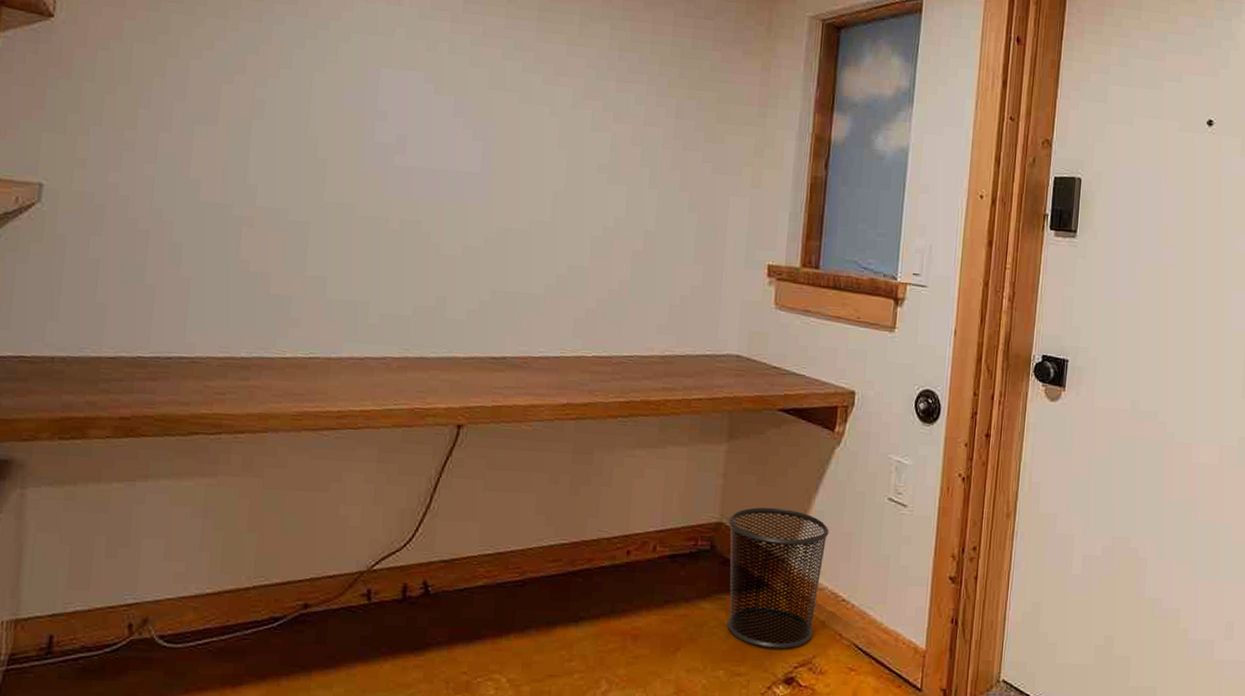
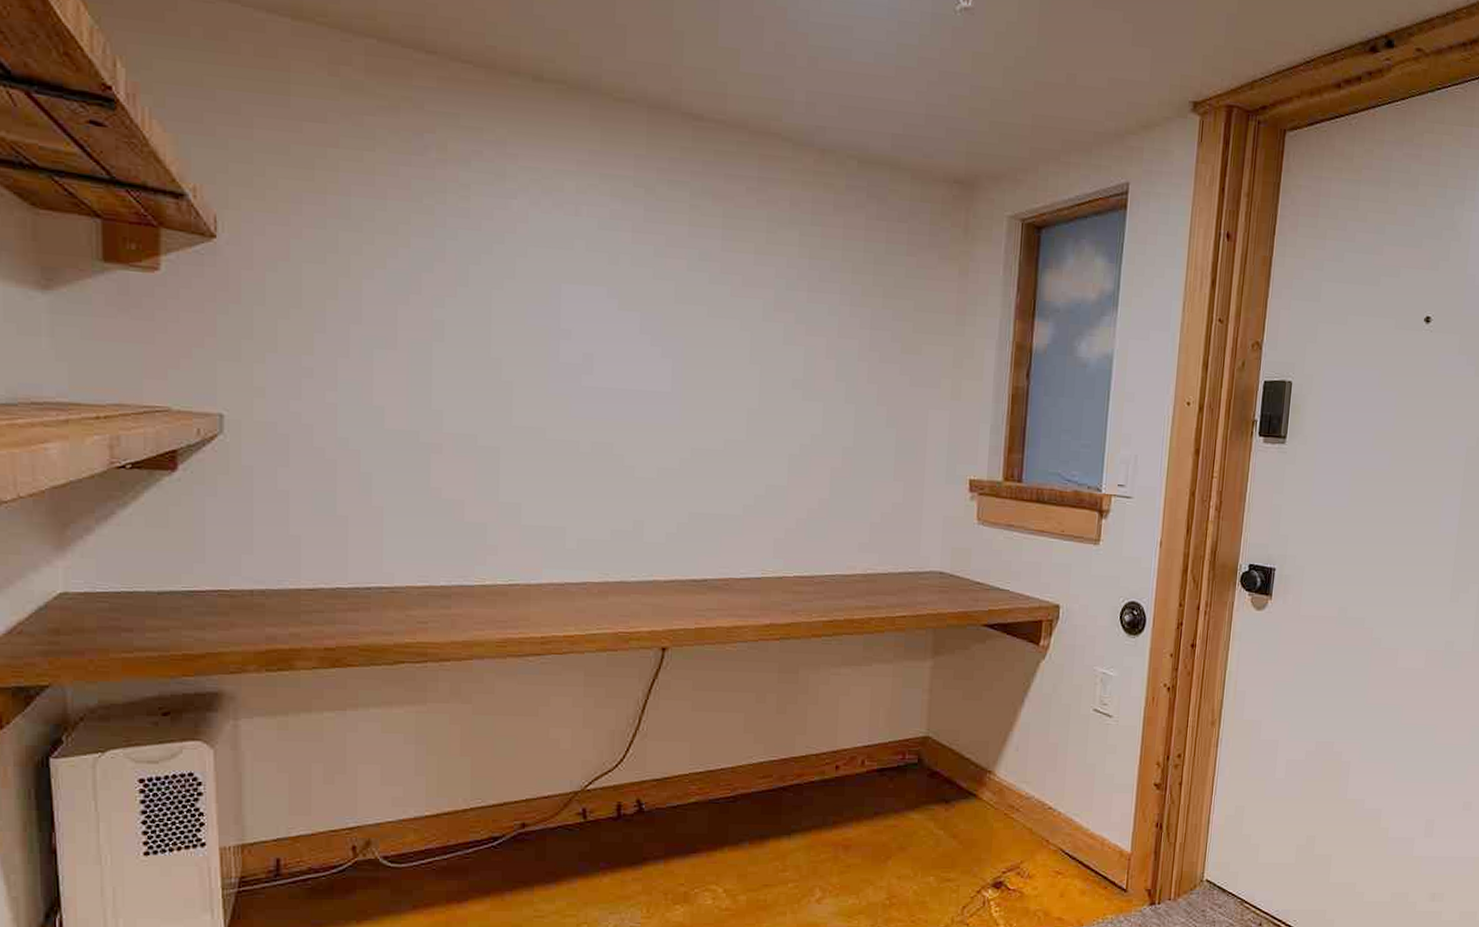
waste bin: present [727,507,829,649] -> none [934,720,1035,856]

